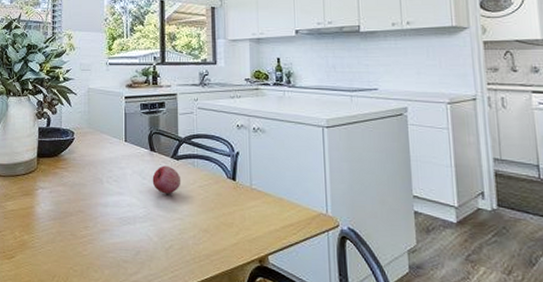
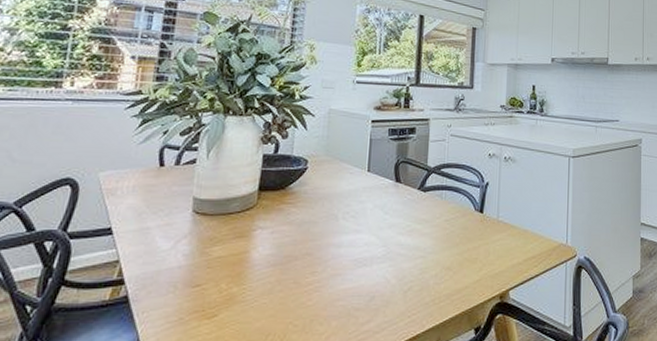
fruit: present [152,165,181,194] -> none [395,198,427,230]

